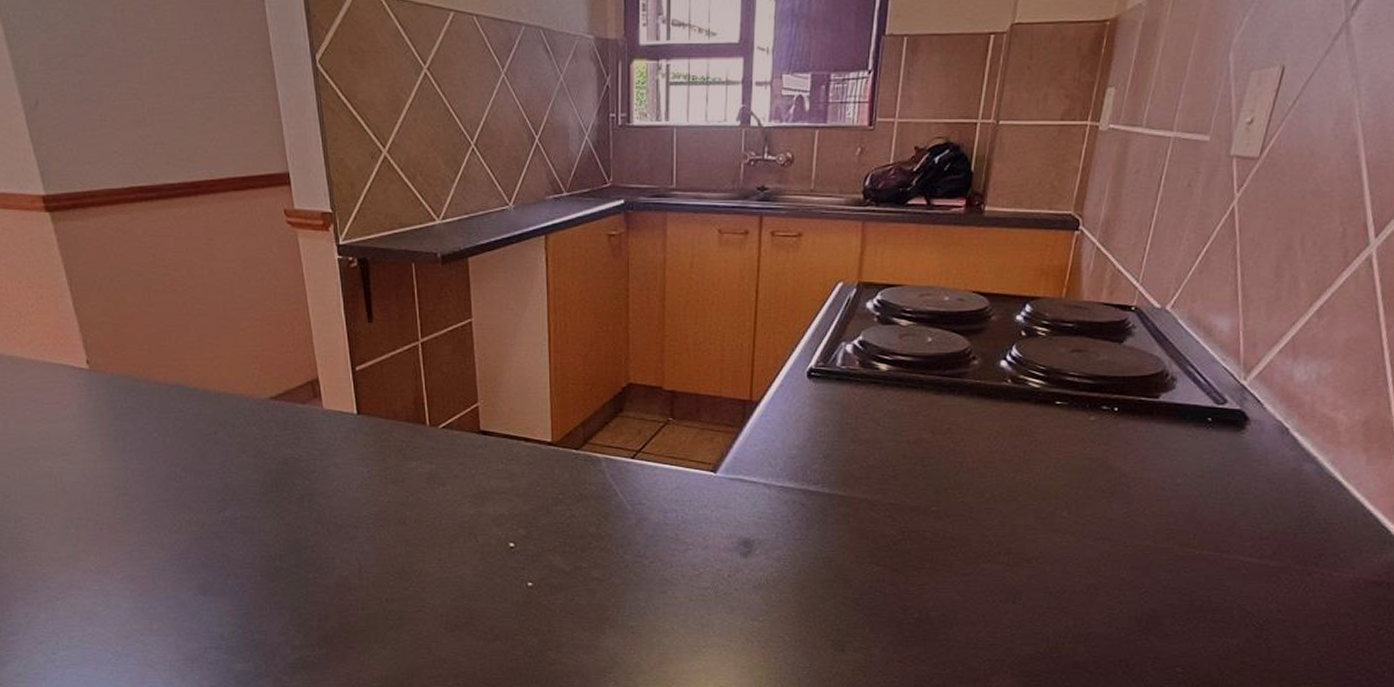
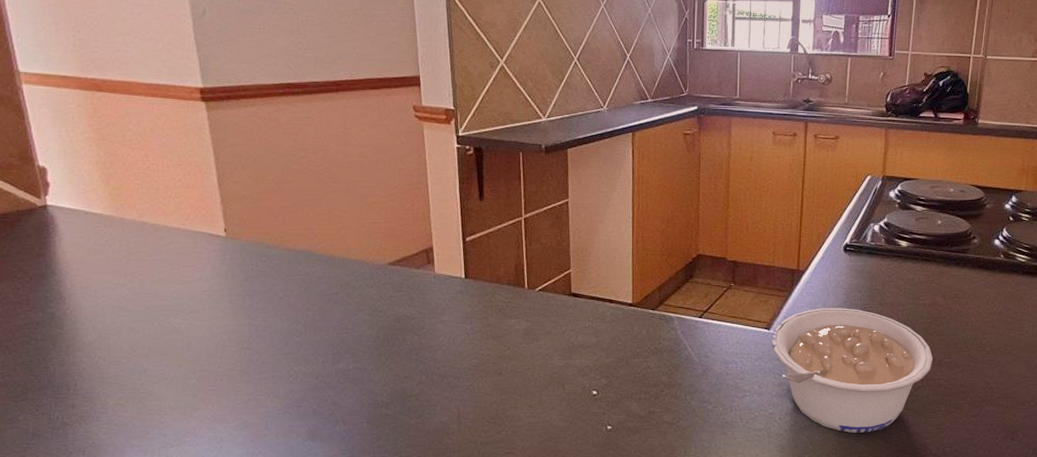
legume: none [718,446,917,593] -> present [771,308,933,433]

